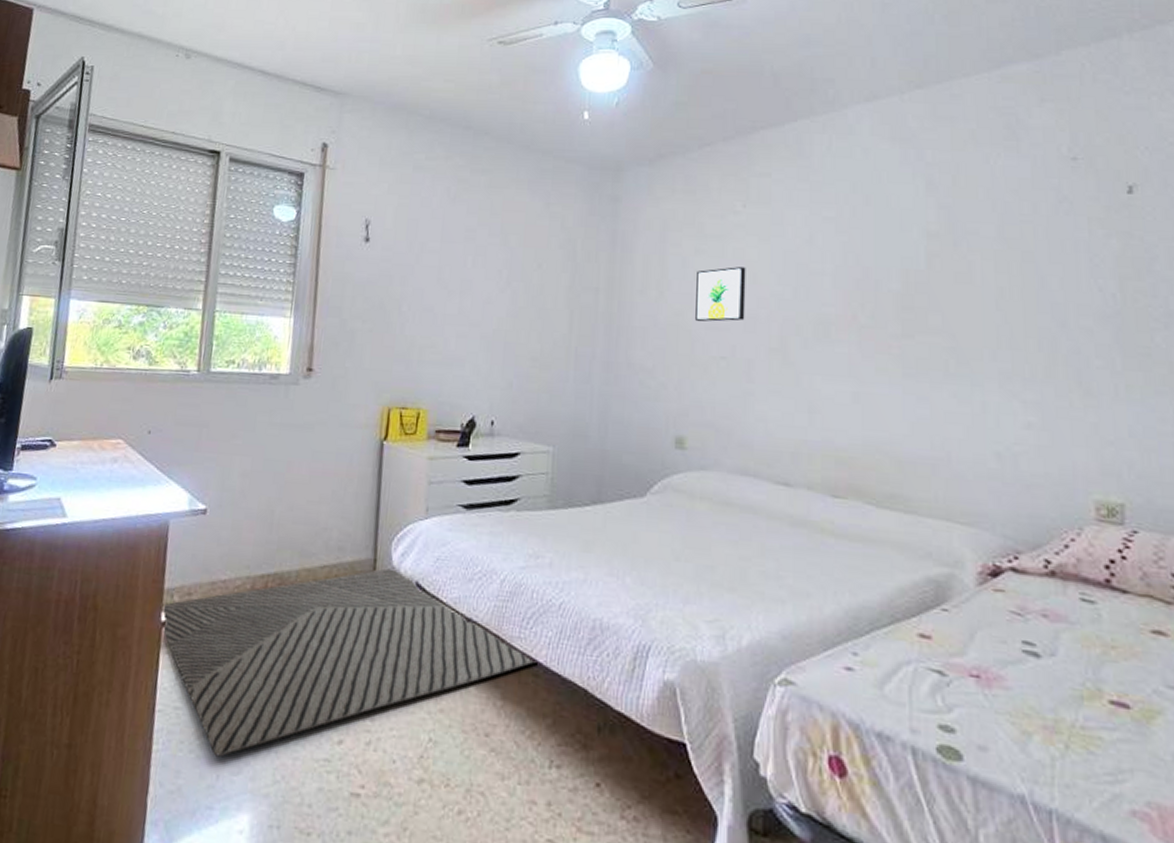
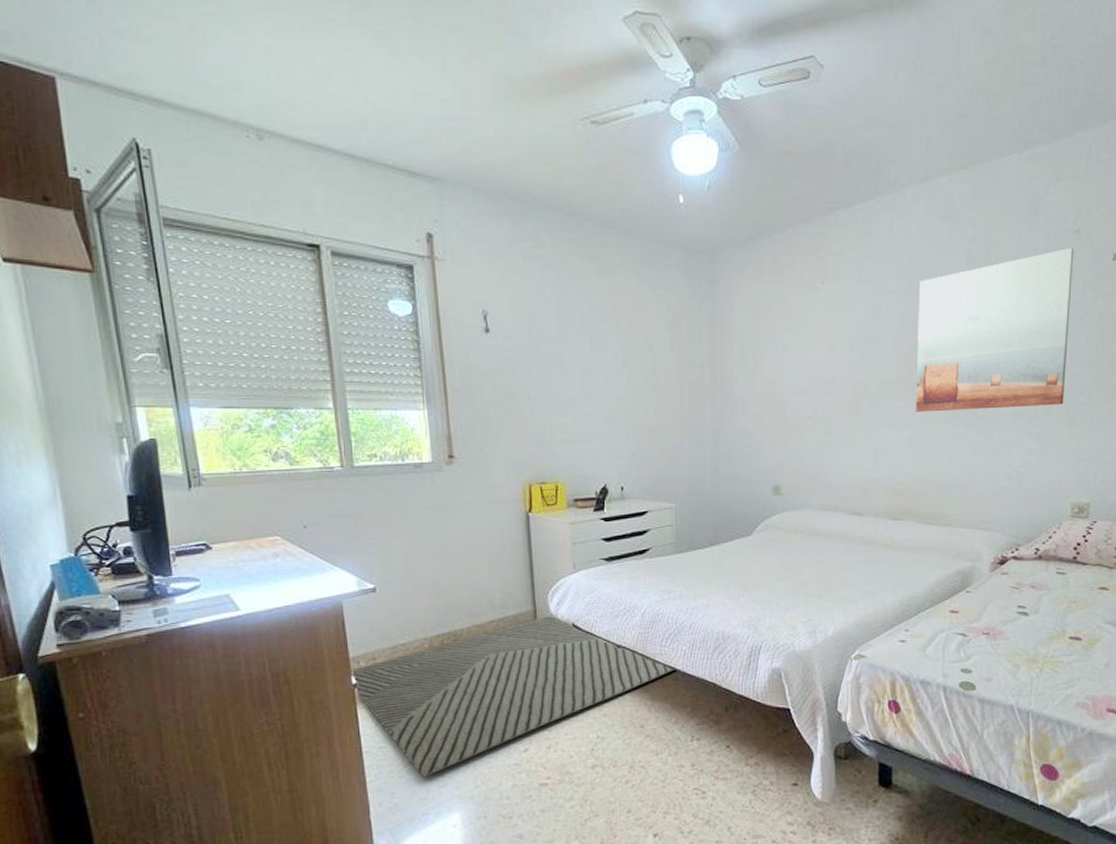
wall art: present [695,267,746,322] -> none [785,338,825,387]
wall art: none [863,176,1073,367] -> present [916,247,1074,412]

